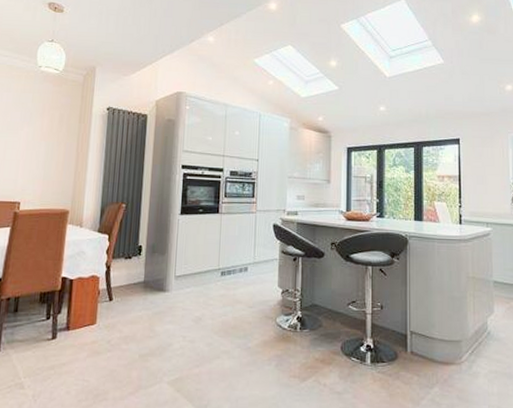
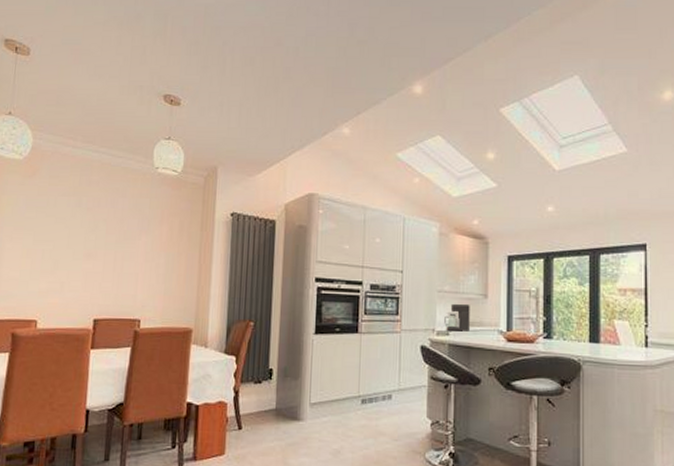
coffee maker: none [294,187,316,212] -> present [444,303,470,332]

